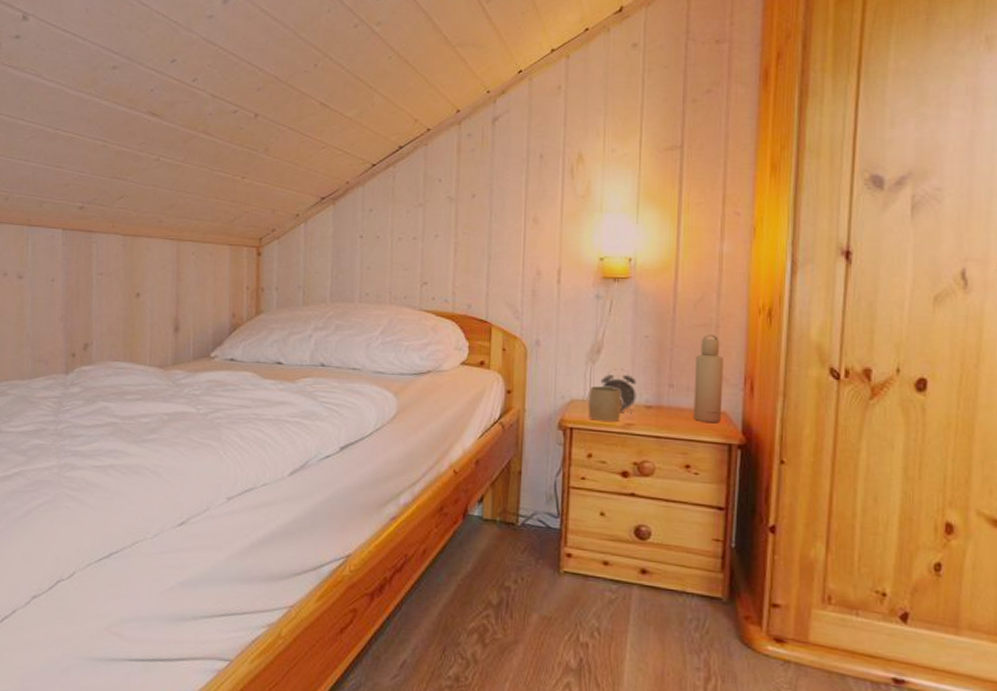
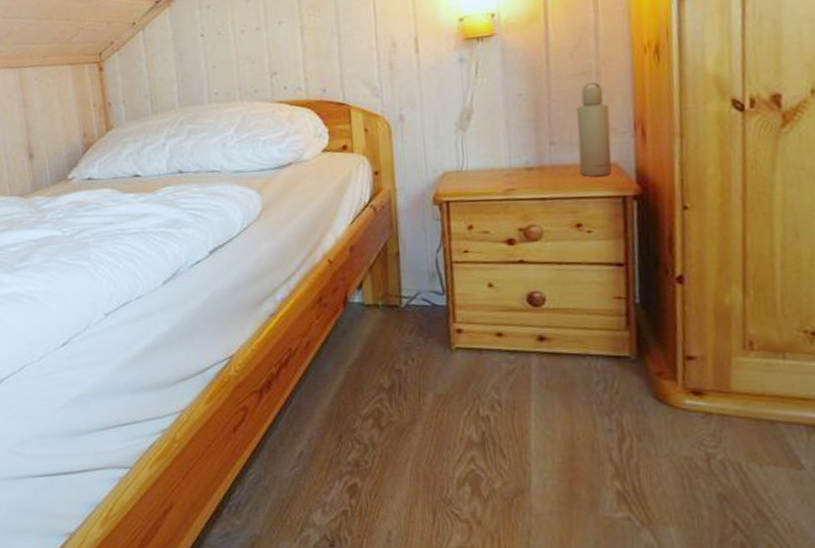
mug: present [588,386,622,423] -> none [462,153,500,192]
alarm clock: present [600,368,637,413] -> none [473,132,515,178]

